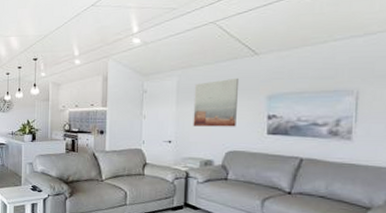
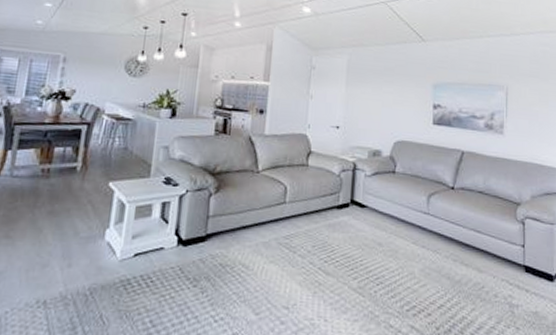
wall art: present [193,78,240,127] -> none [362,62,408,115]

